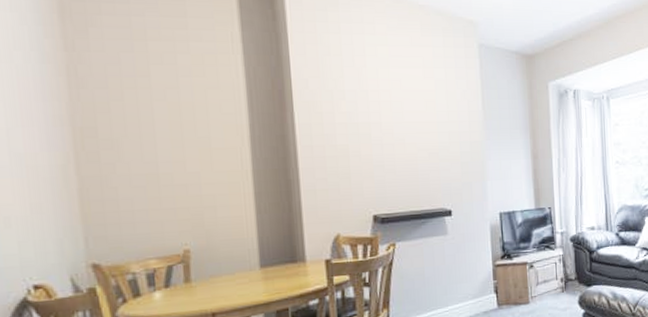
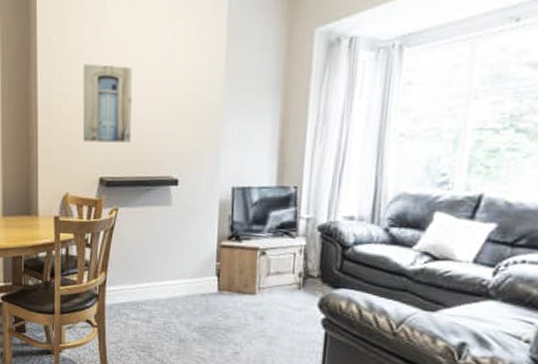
wall art: none [346,106,402,182] -> present [82,63,132,143]

